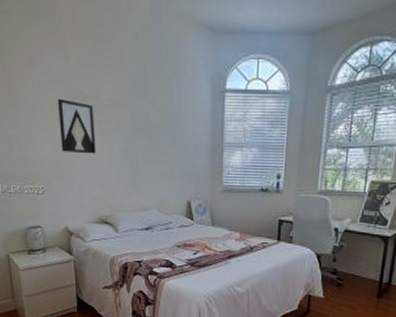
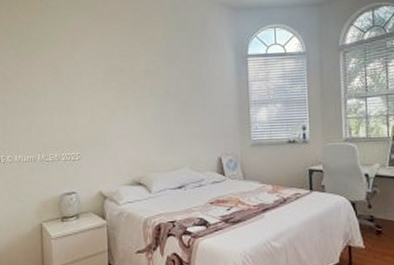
wall art: present [57,98,96,154] -> none [96,73,131,120]

